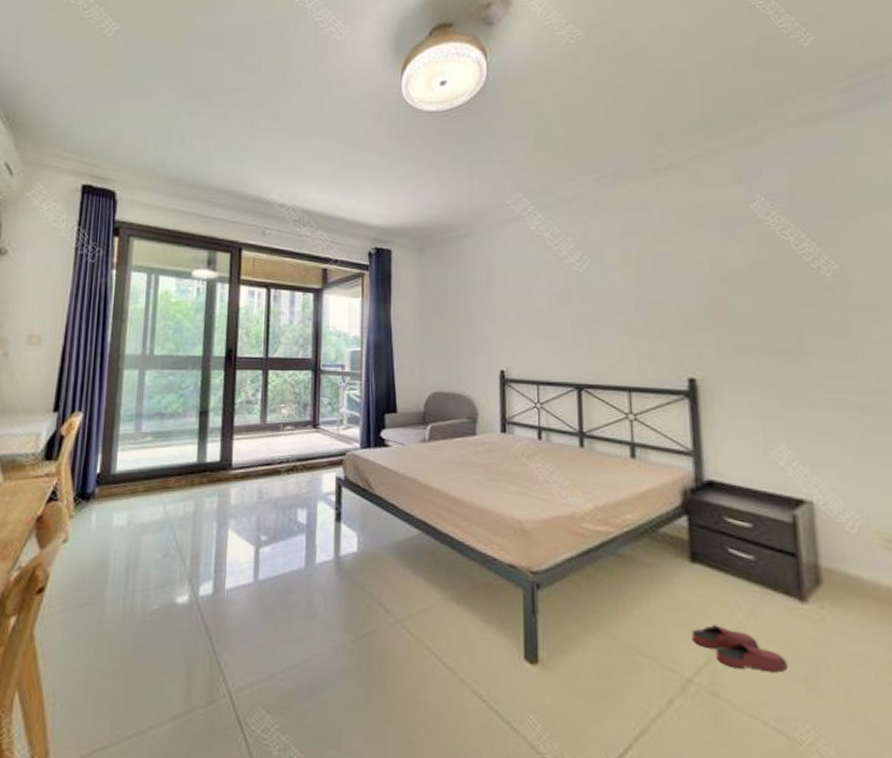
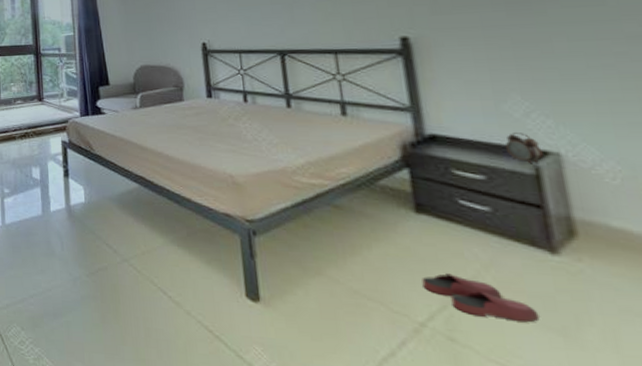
alarm clock: none [769,481,800,513] -> present [504,133,544,164]

